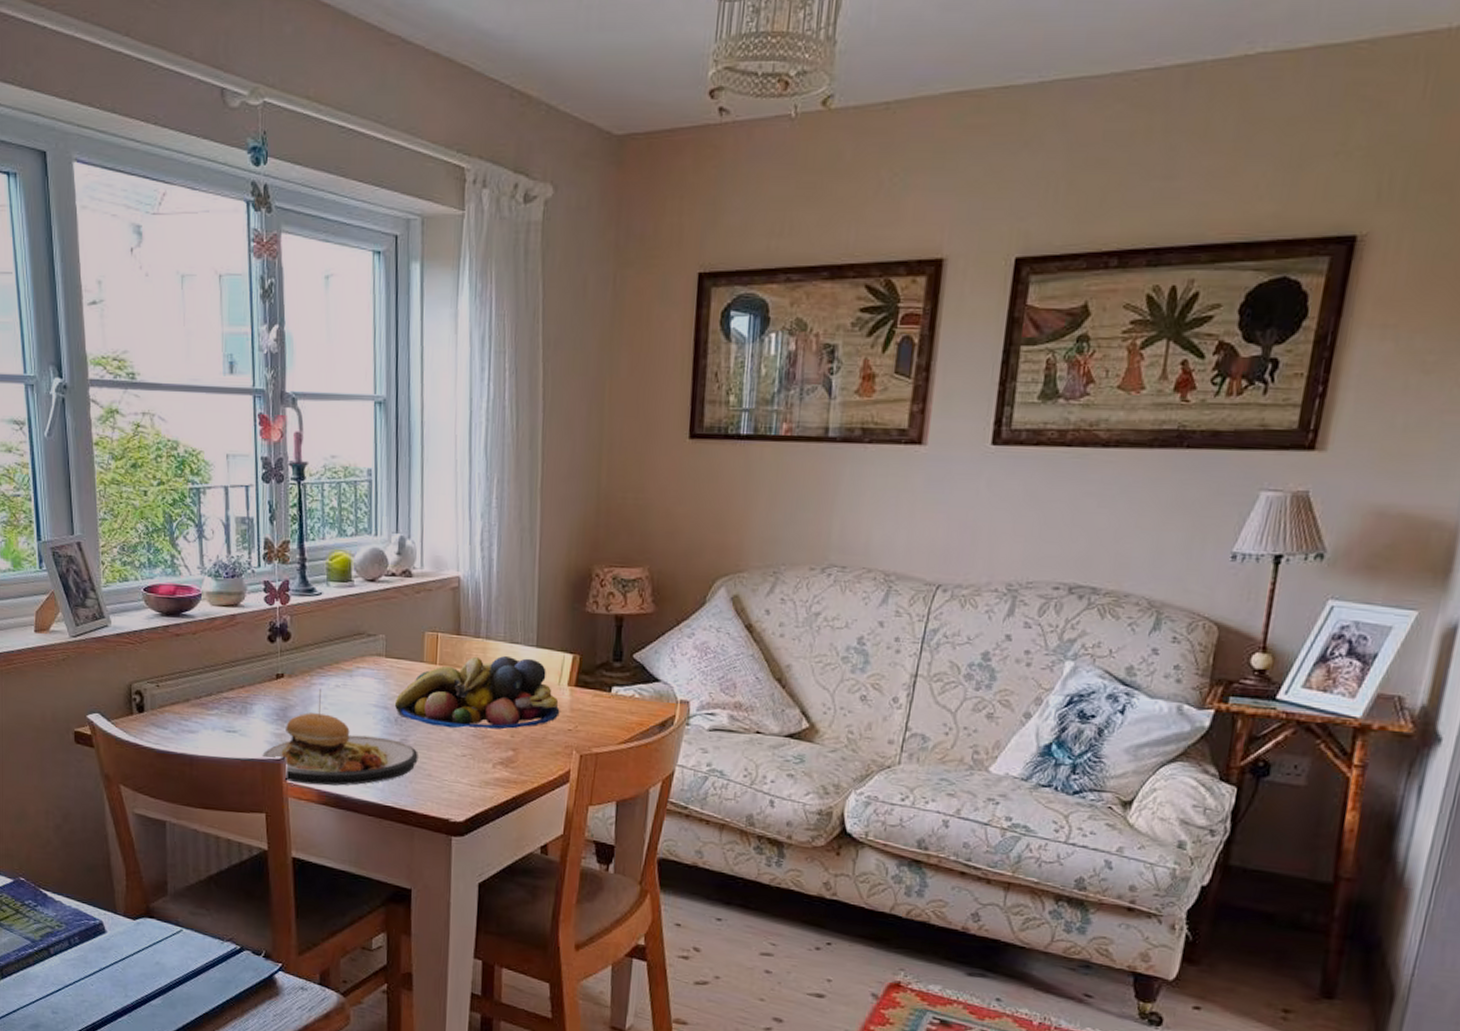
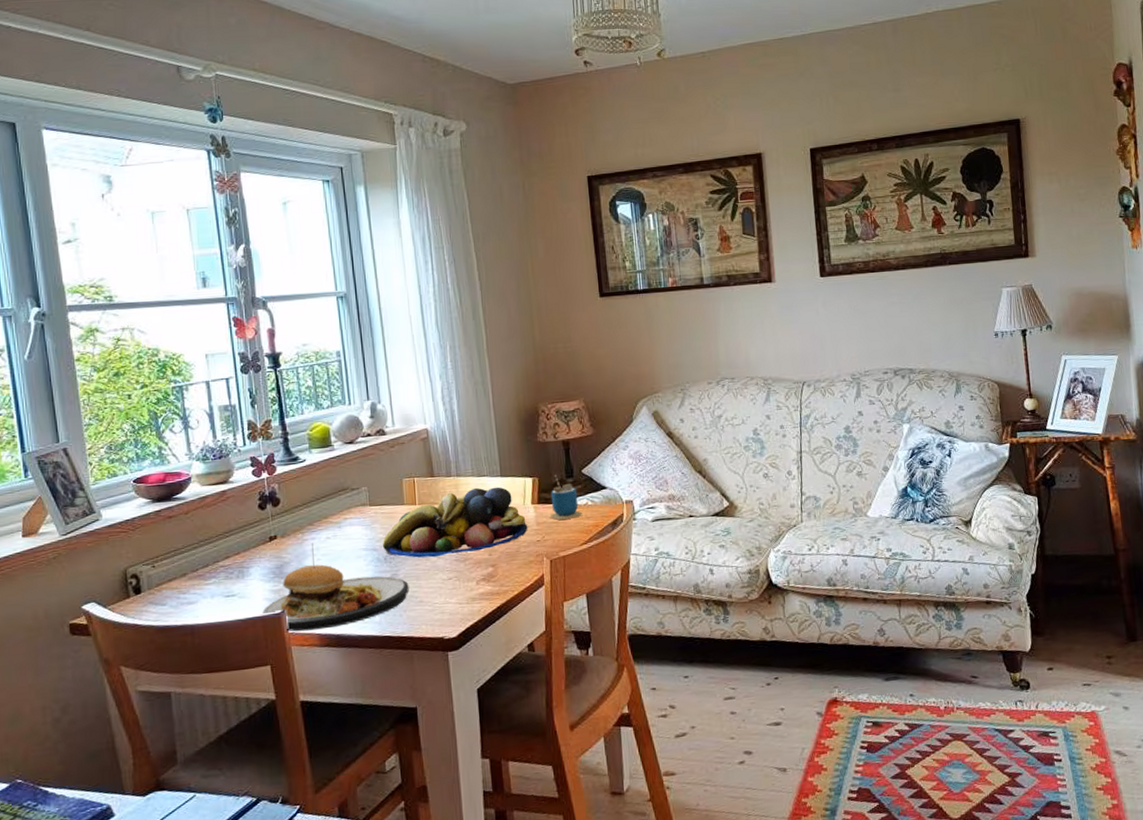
cup: none [587,654,627,711] -> present [549,474,583,521]

